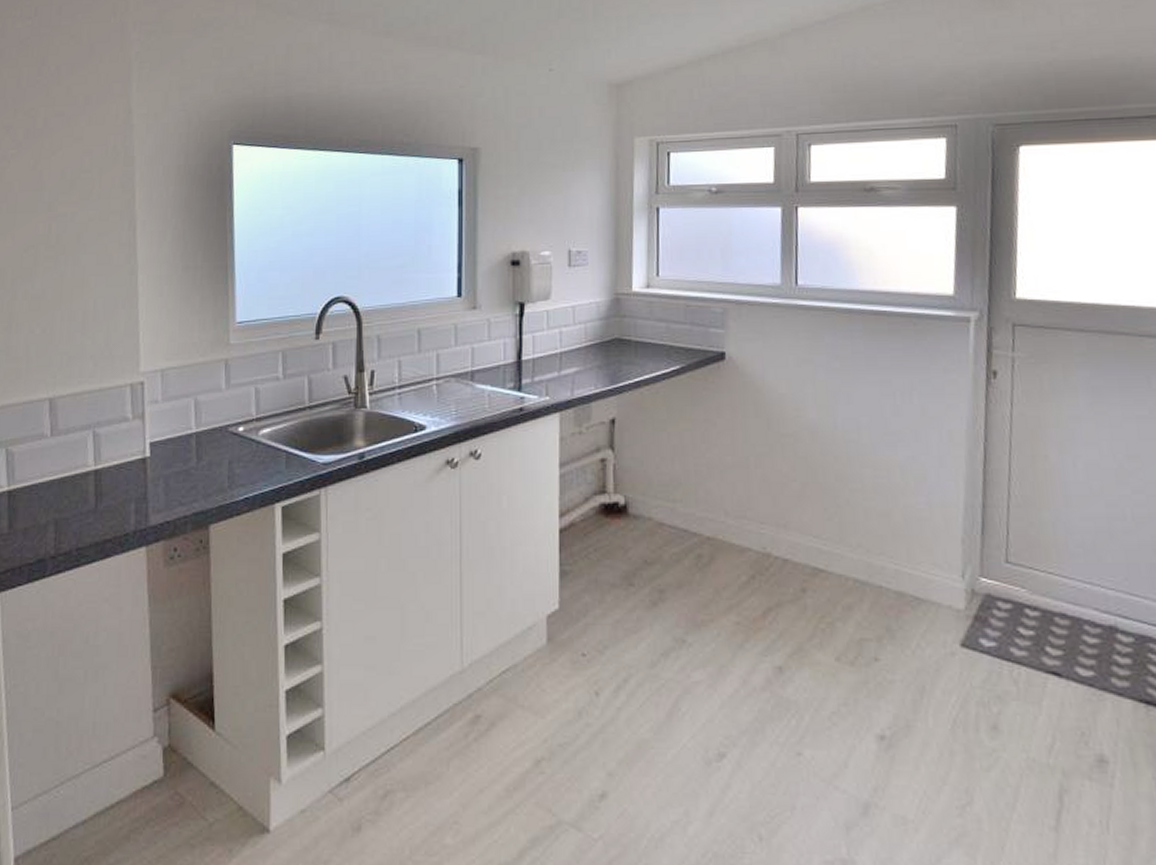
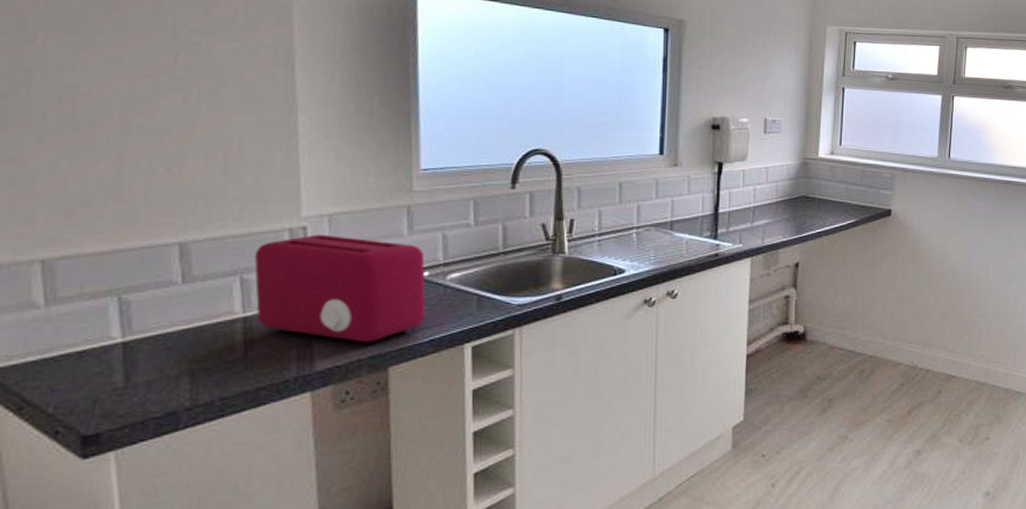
toaster: none [104,389,241,502] -> present [254,234,426,346]

